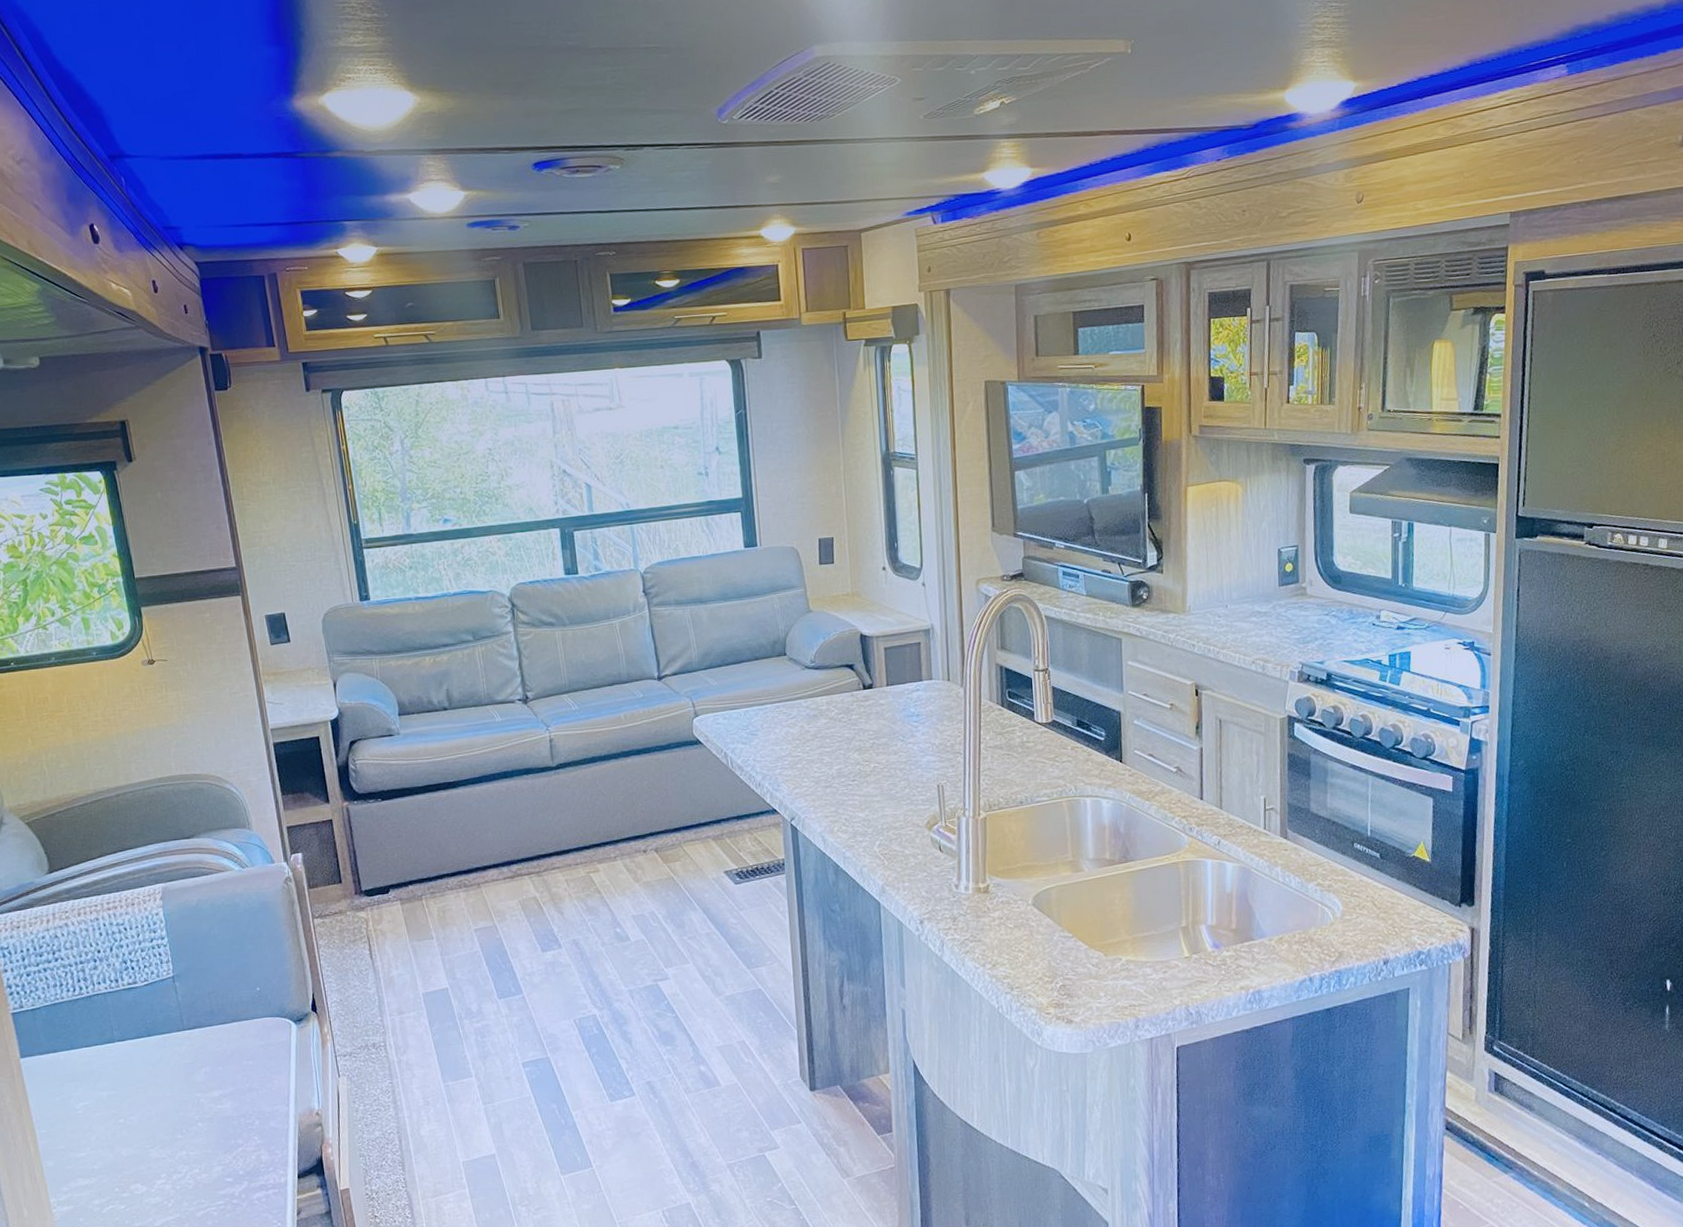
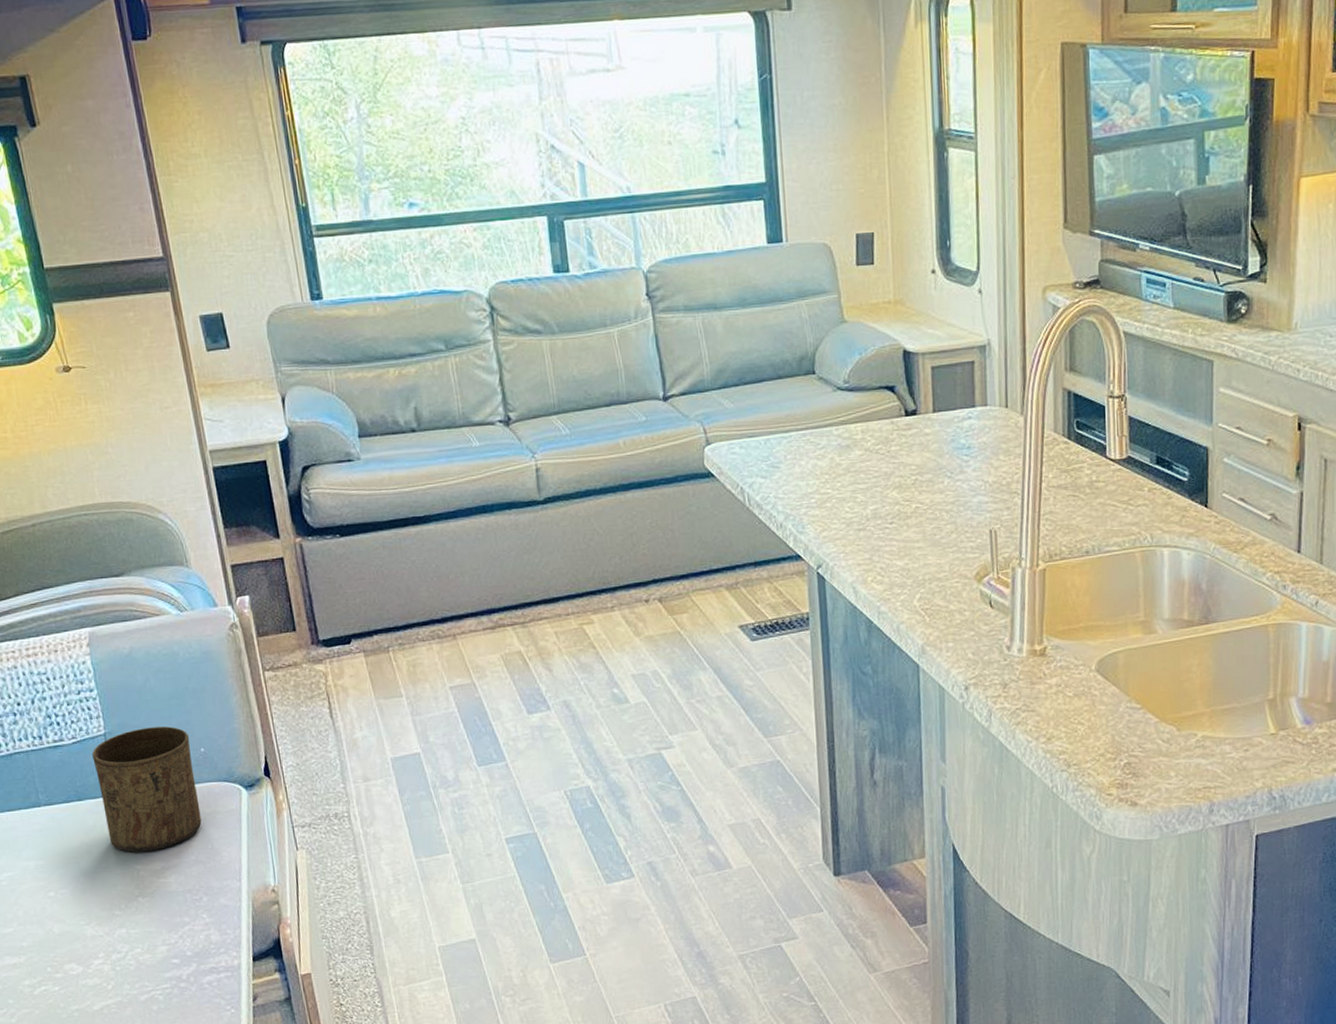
cup: none [161,969,256,1082] -> present [92,726,202,852]

